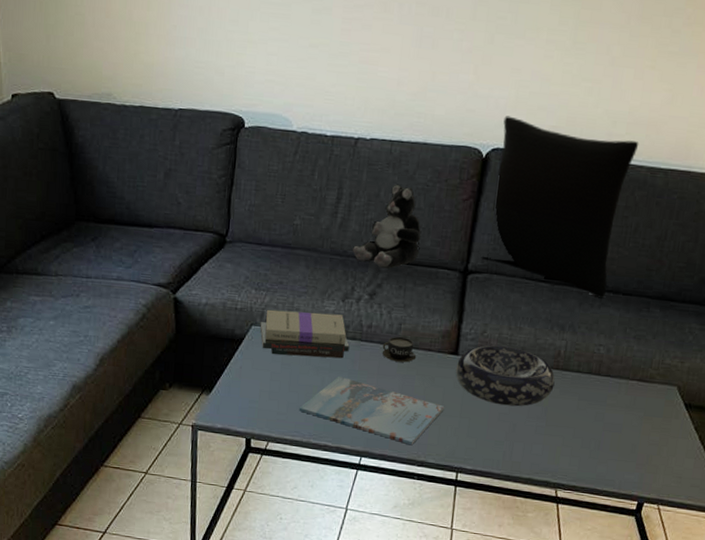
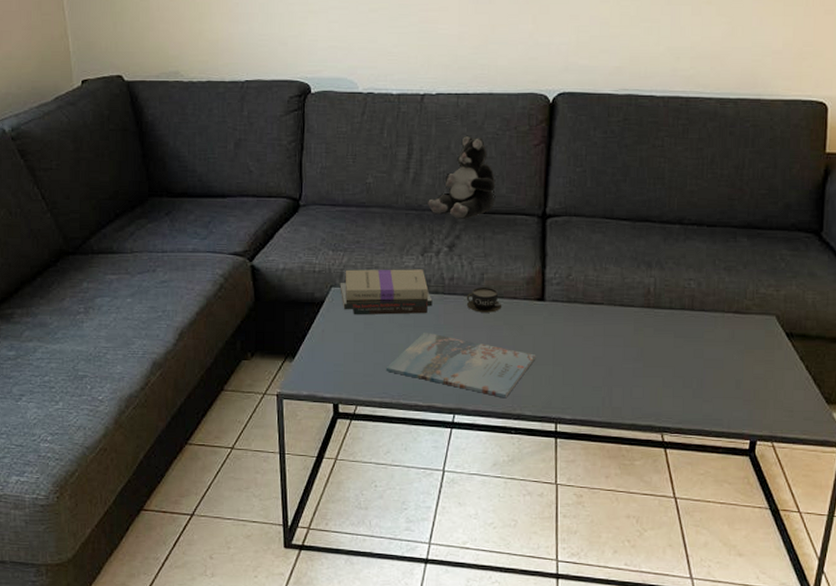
decorative bowl: present [455,345,555,407] -> none [543,288,648,350]
pillow: present [480,116,639,297] -> none [557,61,705,231]

